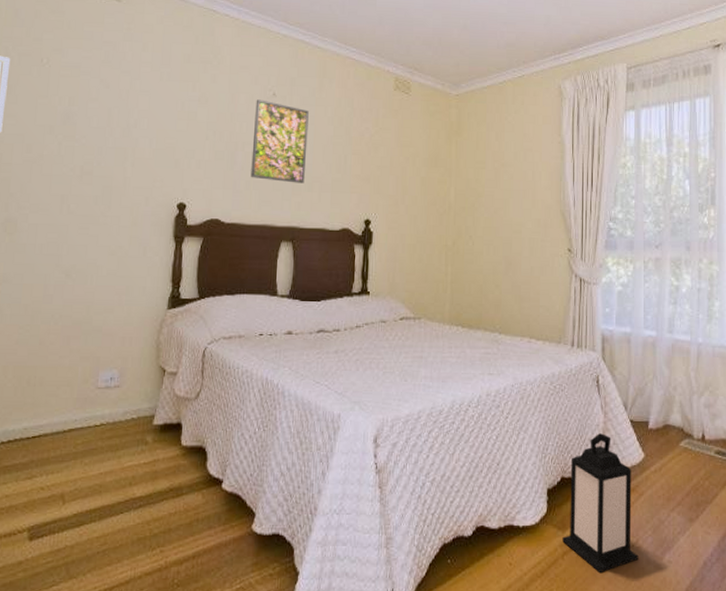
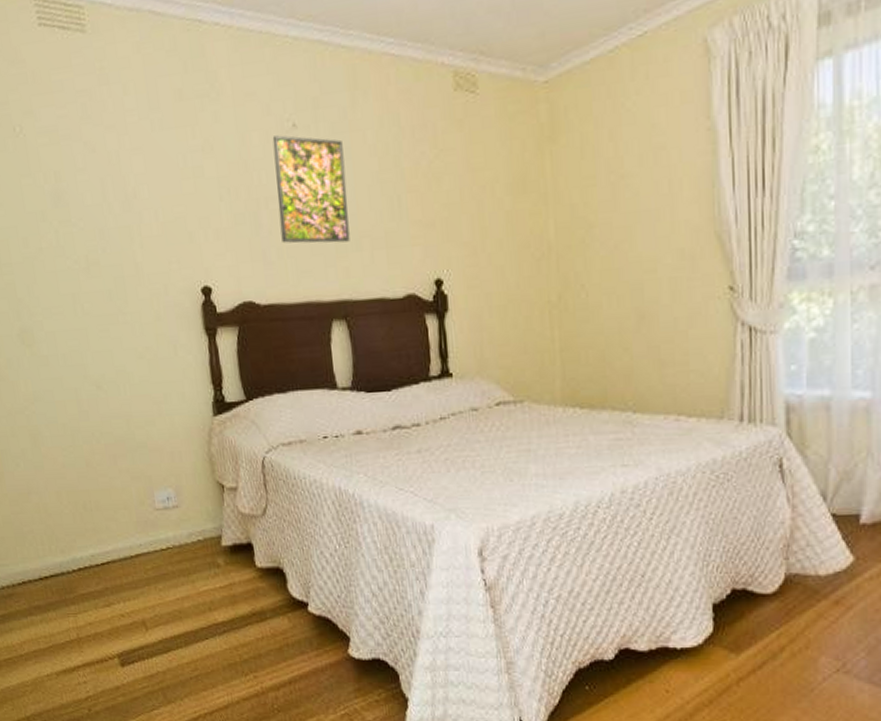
lantern: present [562,433,639,572] -> none [736,533,847,701]

